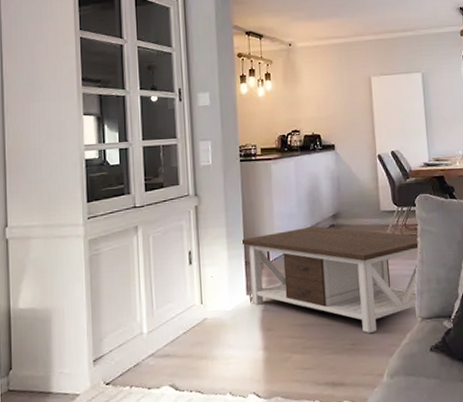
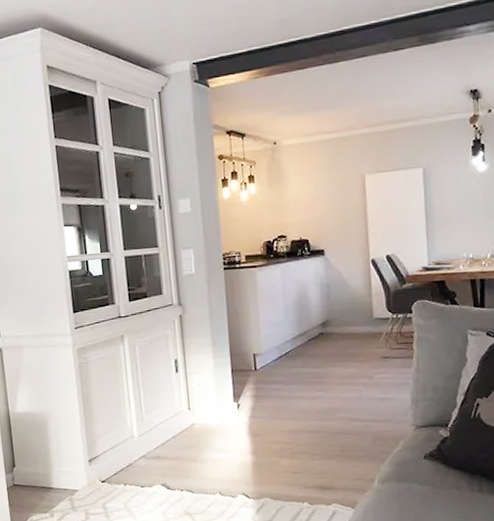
coffee table: present [241,226,421,333] -> none [227,334,416,440]

